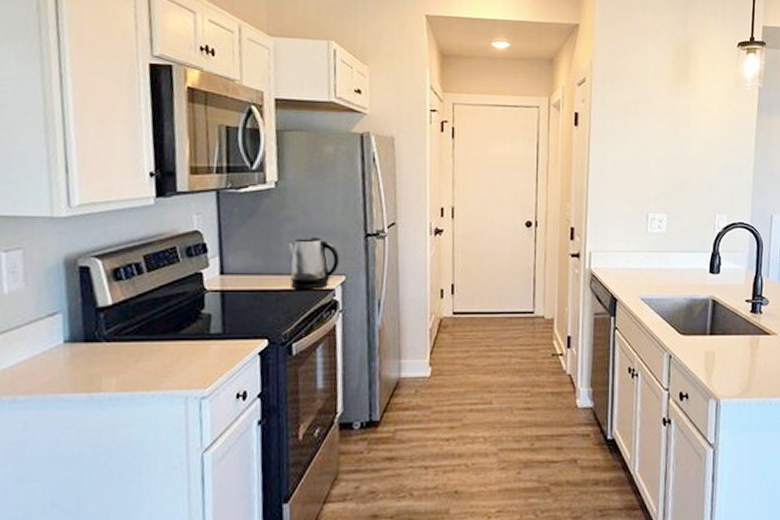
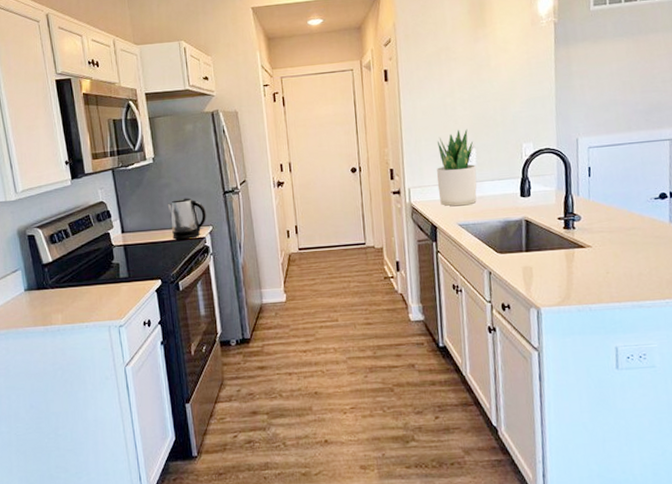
planter: none [622,190,666,278] -> present [437,128,477,207]

